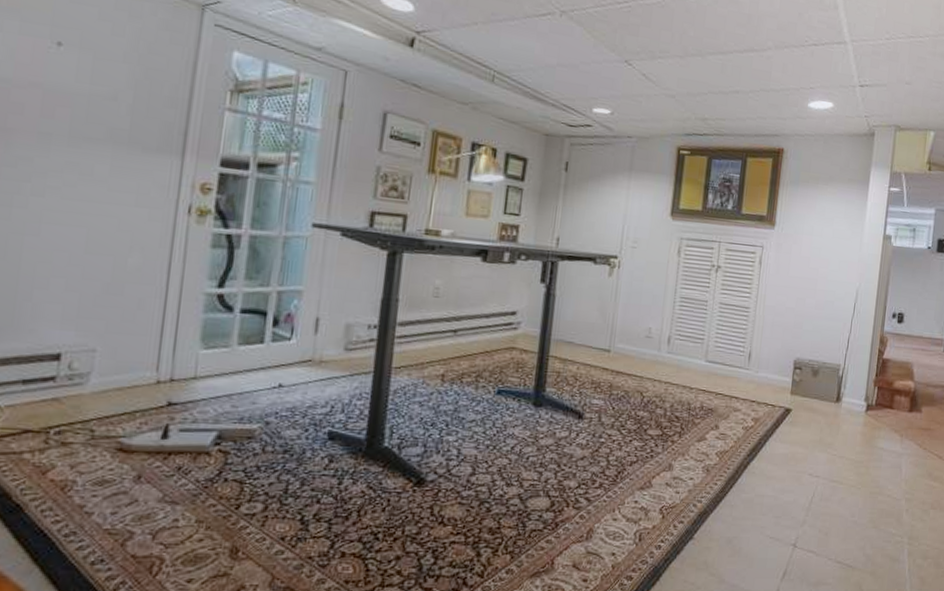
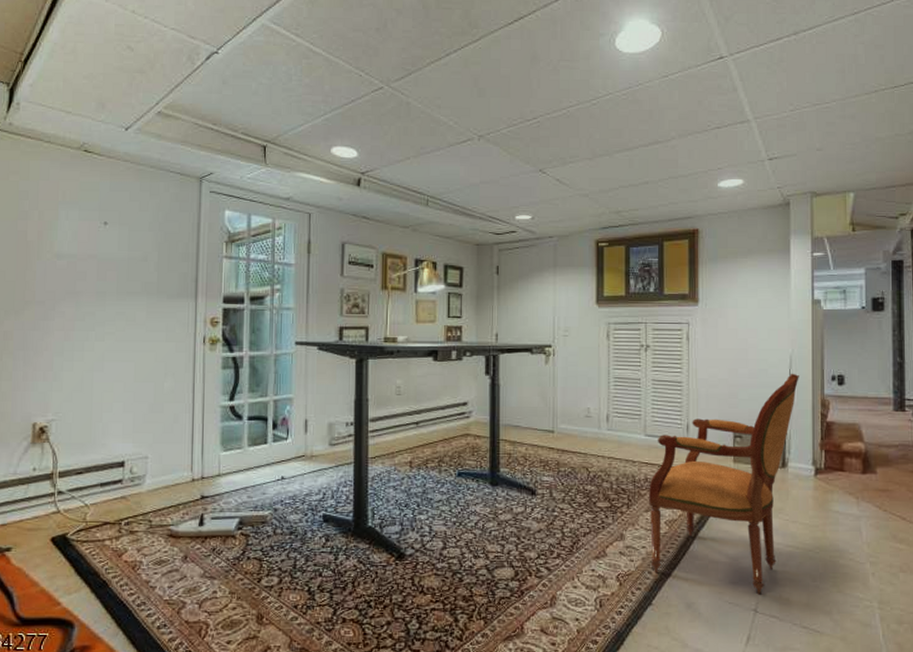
armchair: none [696,307,863,530] -> present [649,373,799,595]

